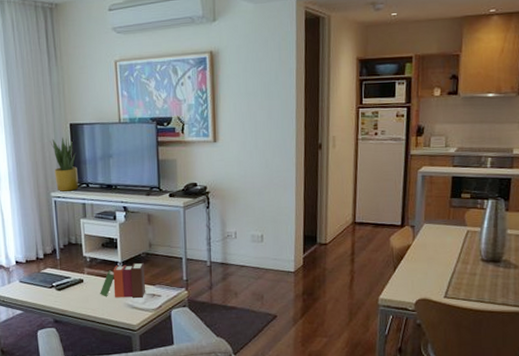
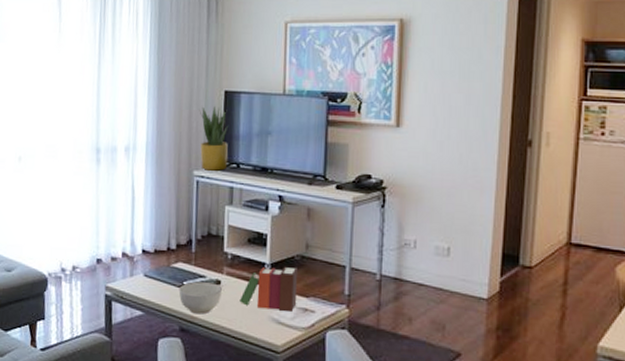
bowl: none [49,282,85,308] -> present [178,281,222,315]

